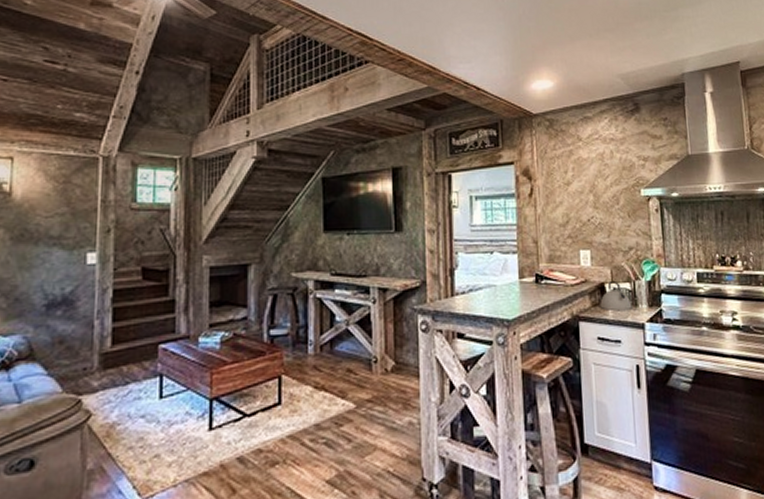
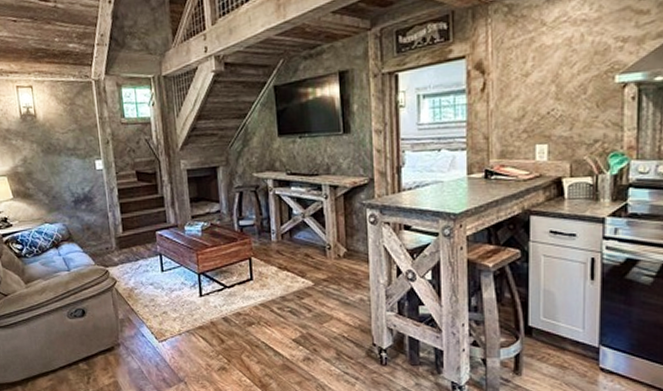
kettle: present [600,280,633,312] -> none [555,174,592,206]

